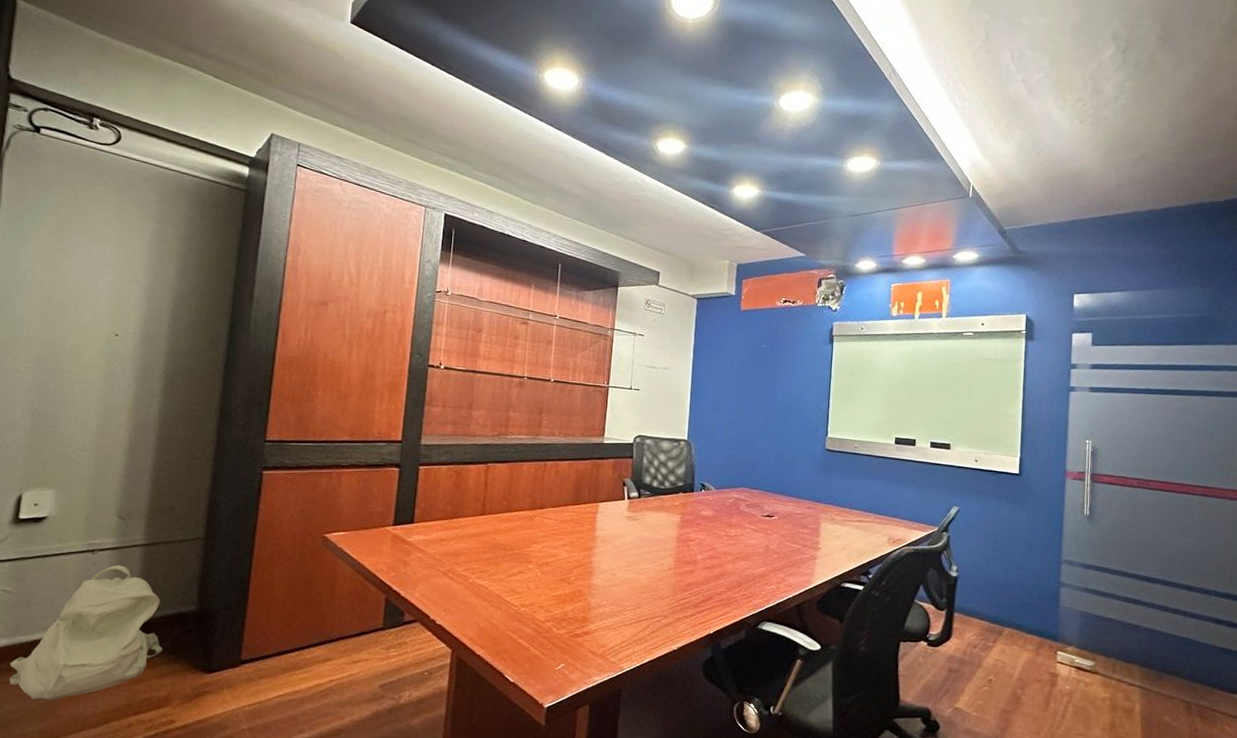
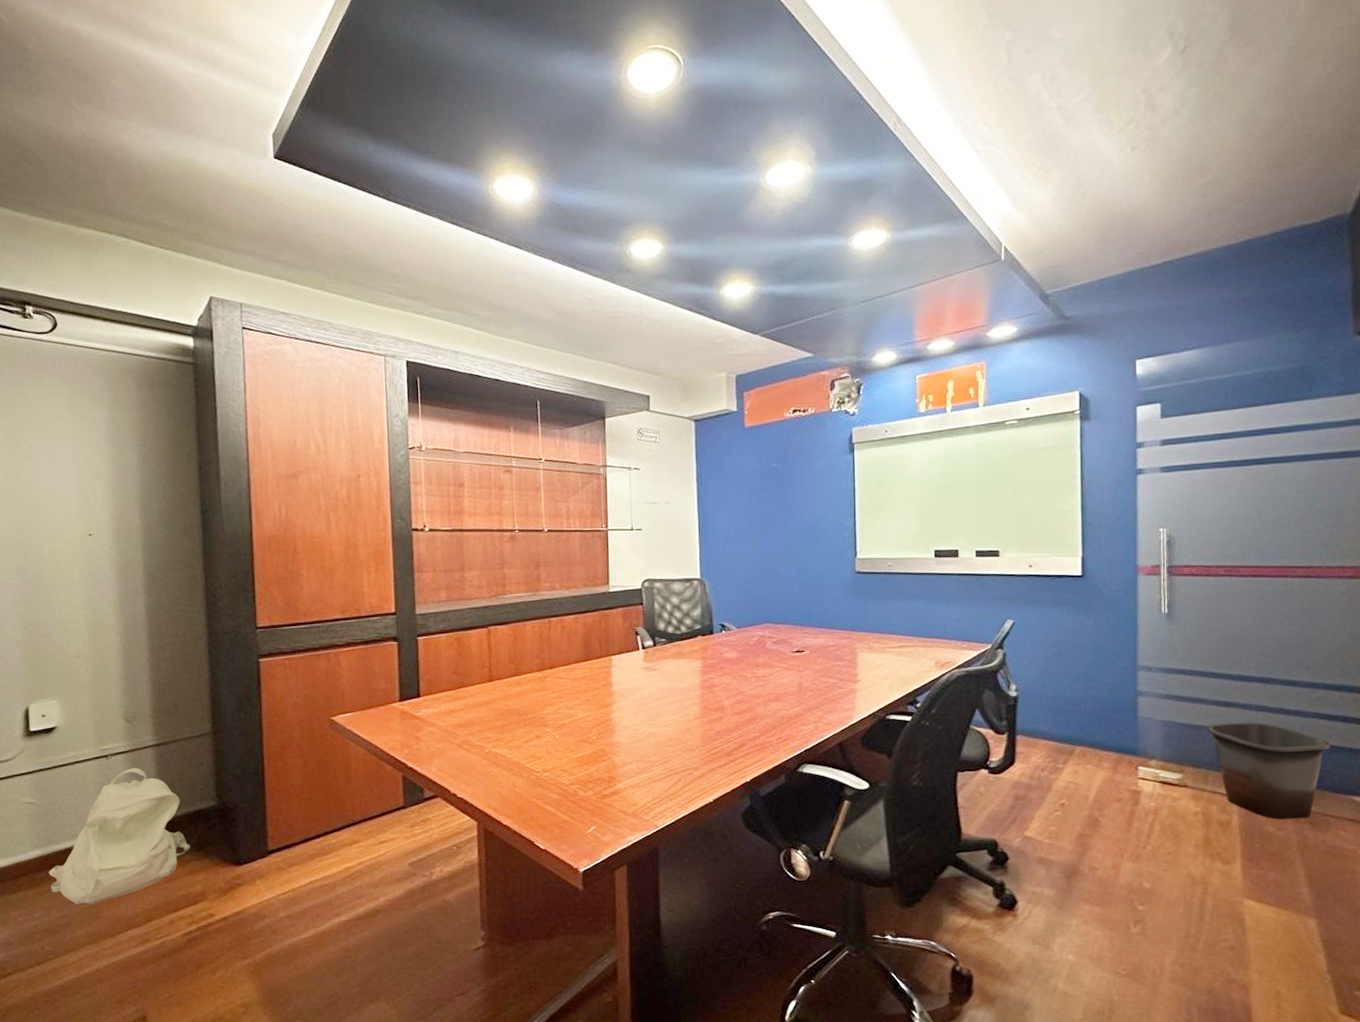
waste bin: none [1116,618,1219,712] -> present [1206,722,1330,819]

